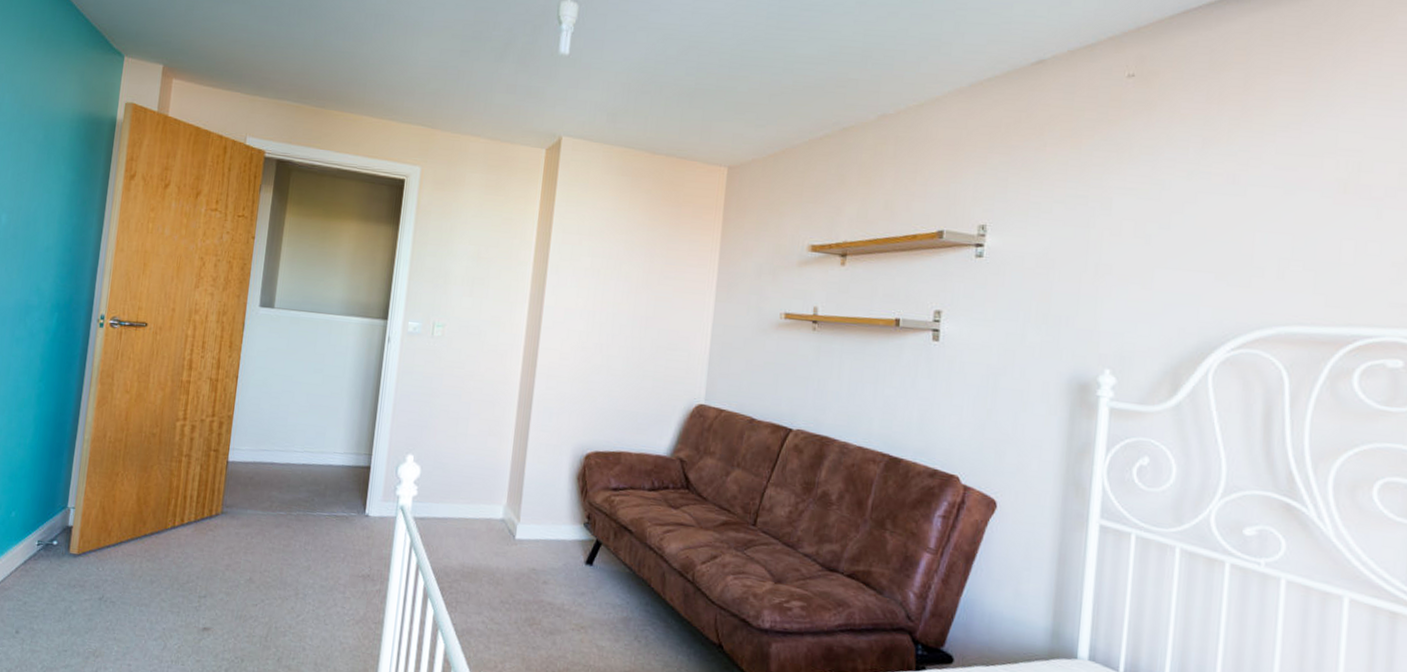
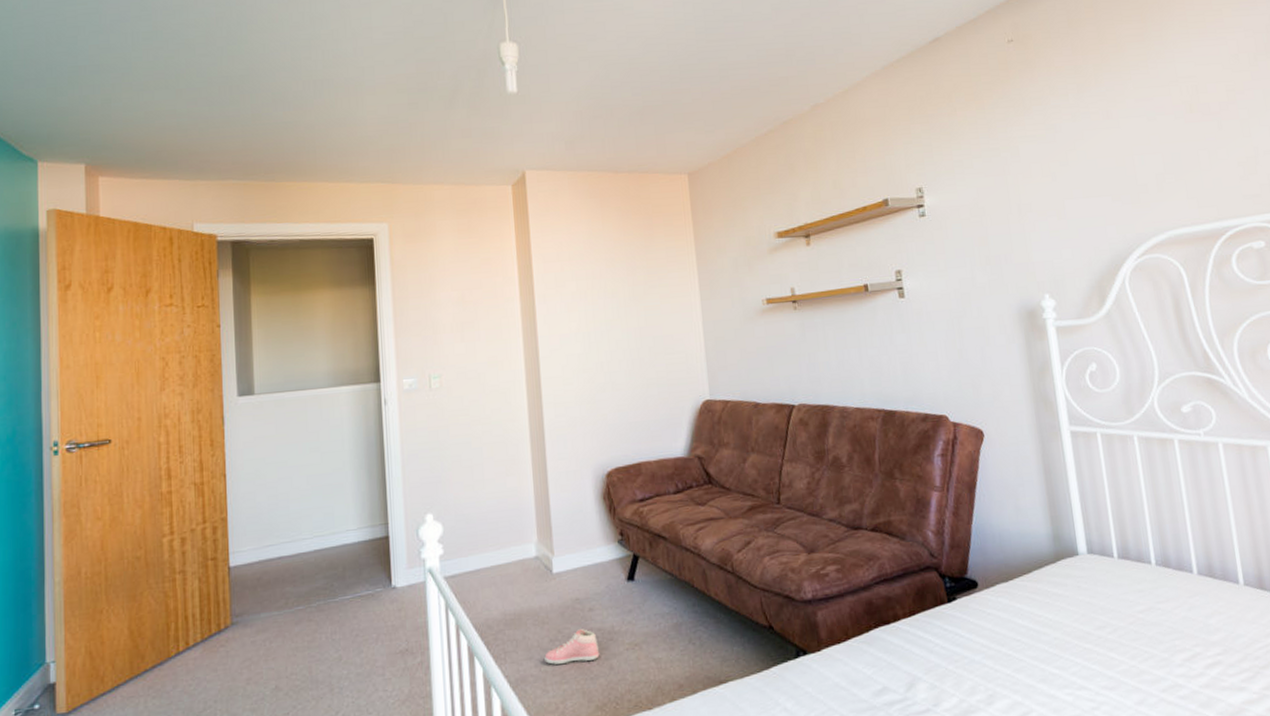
sneaker: none [492,598,546,631] -> present [544,629,600,665]

